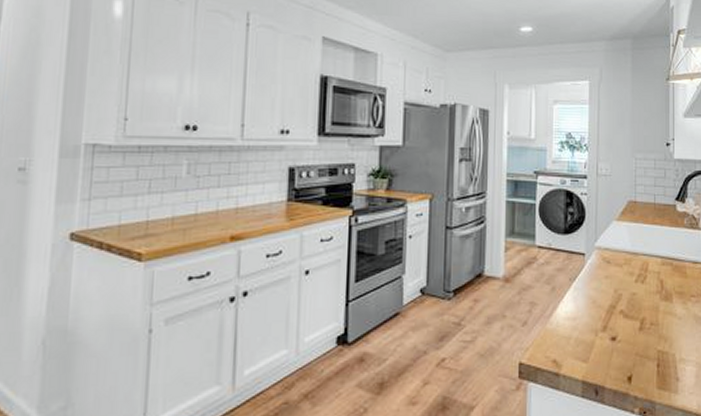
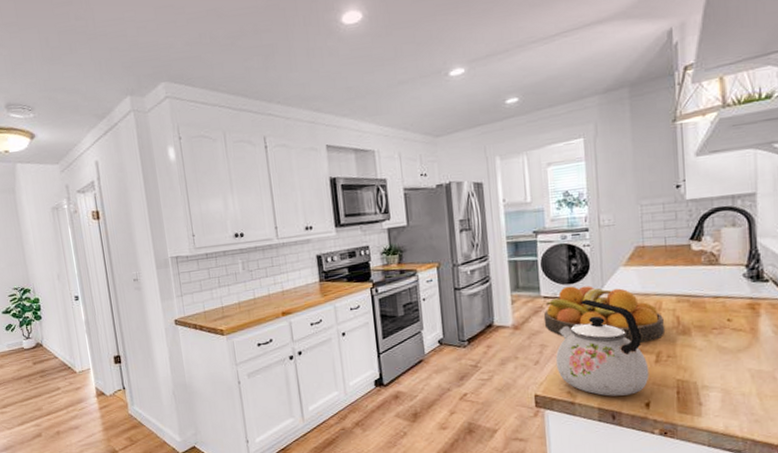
fruit bowl: none [536,237,650,307] -> present [543,285,666,343]
kettle: none [544,253,633,368] -> present [555,299,649,397]

